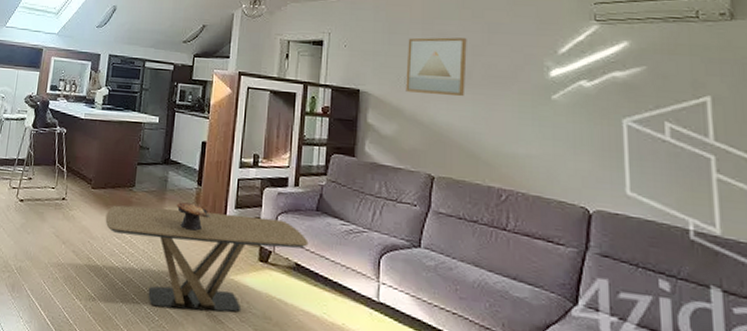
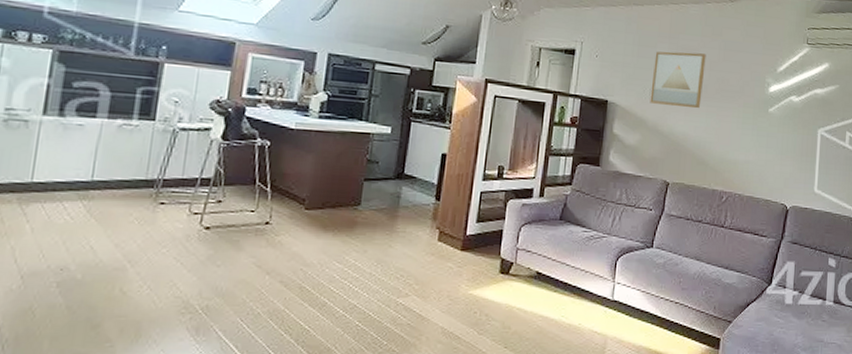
coffee table: present [105,205,309,313] -> none [322,226,551,331]
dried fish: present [176,201,211,231] -> none [410,218,450,248]

